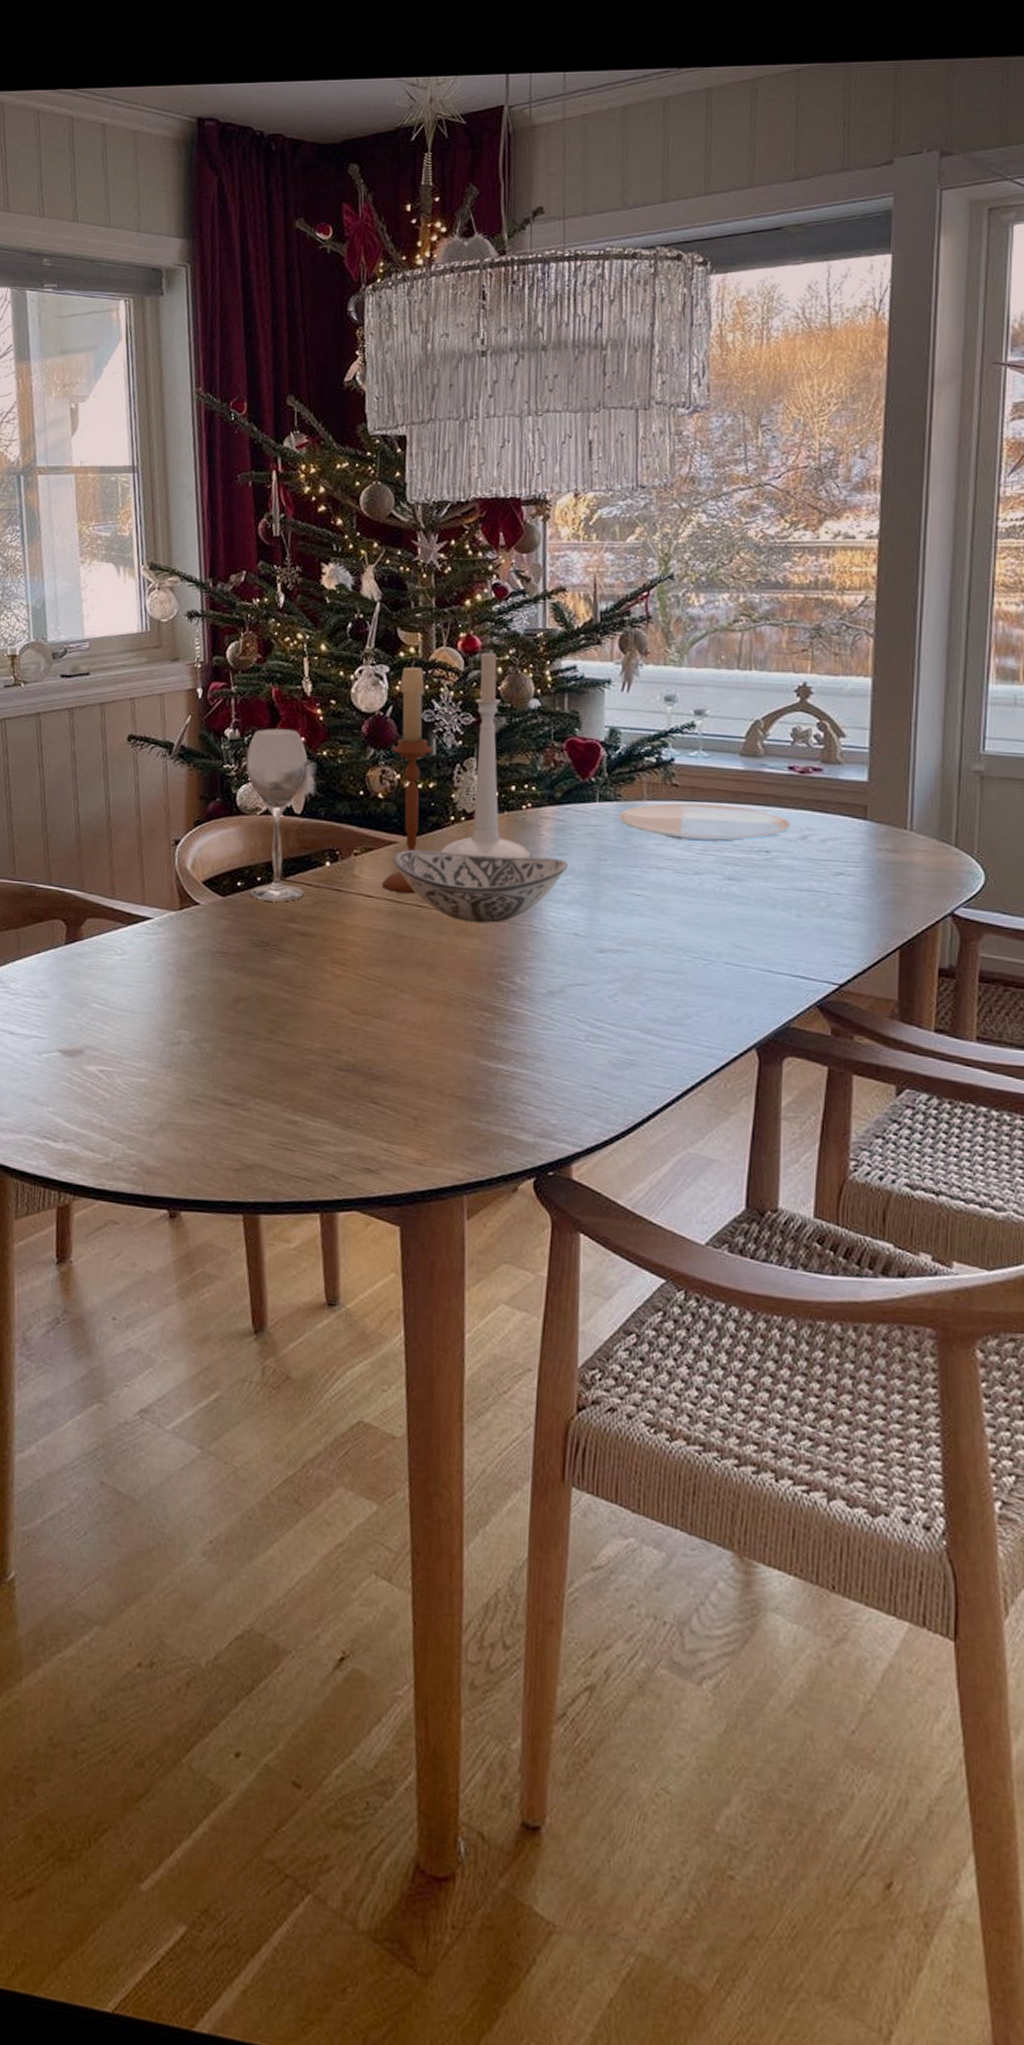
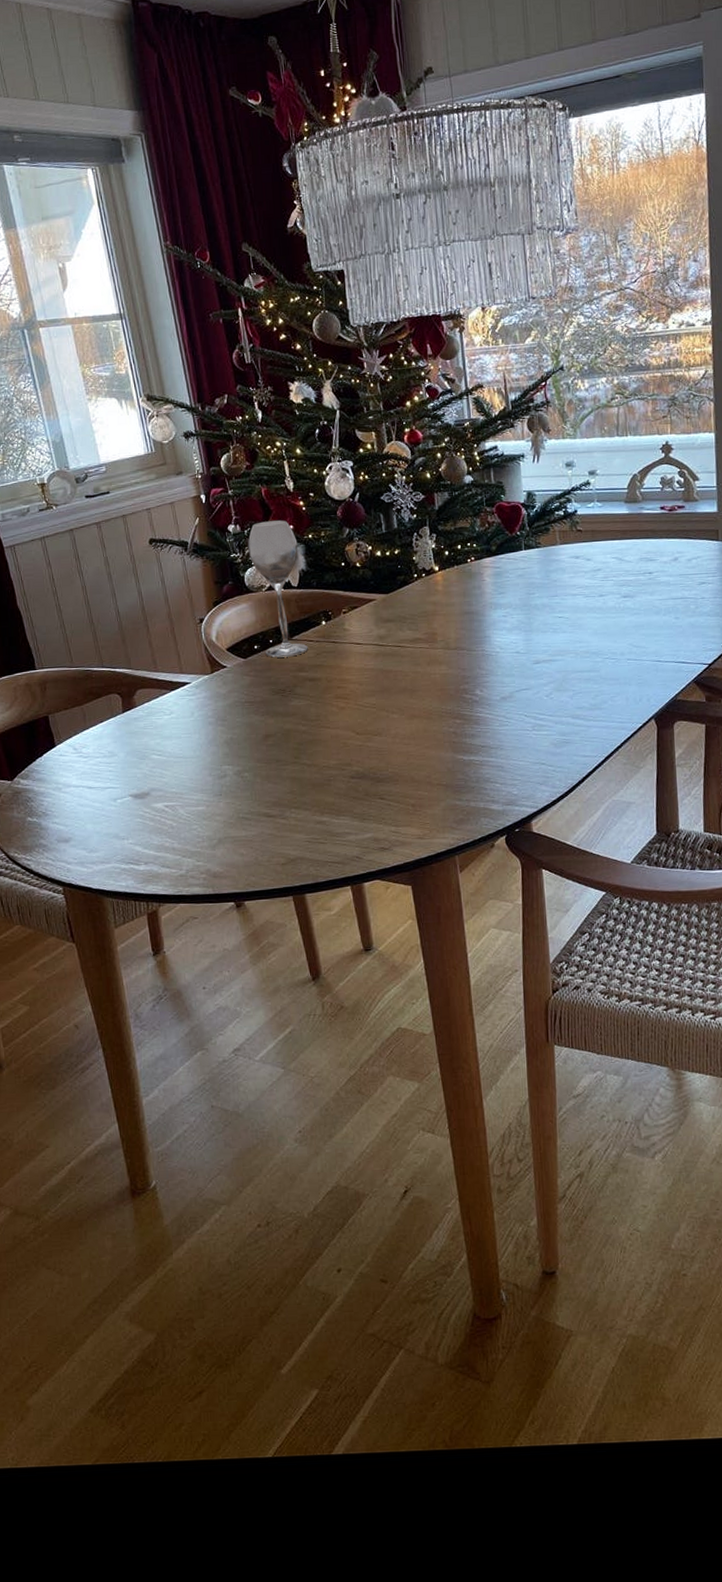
candlestick: present [381,661,434,893] -> none [362,455,395,638]
decorative bowl: present [392,849,569,923] -> none [373,597,507,654]
candlestick: present [441,651,532,859] -> none [410,441,479,604]
plate: present [619,803,790,842] -> none [540,541,665,572]

